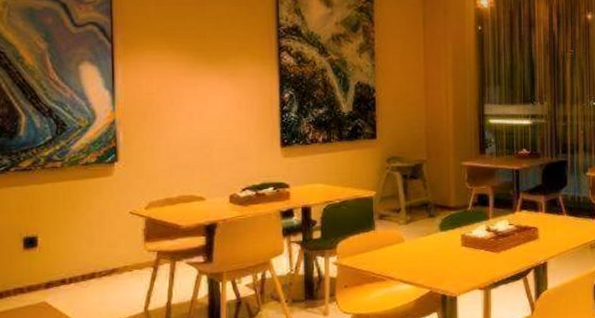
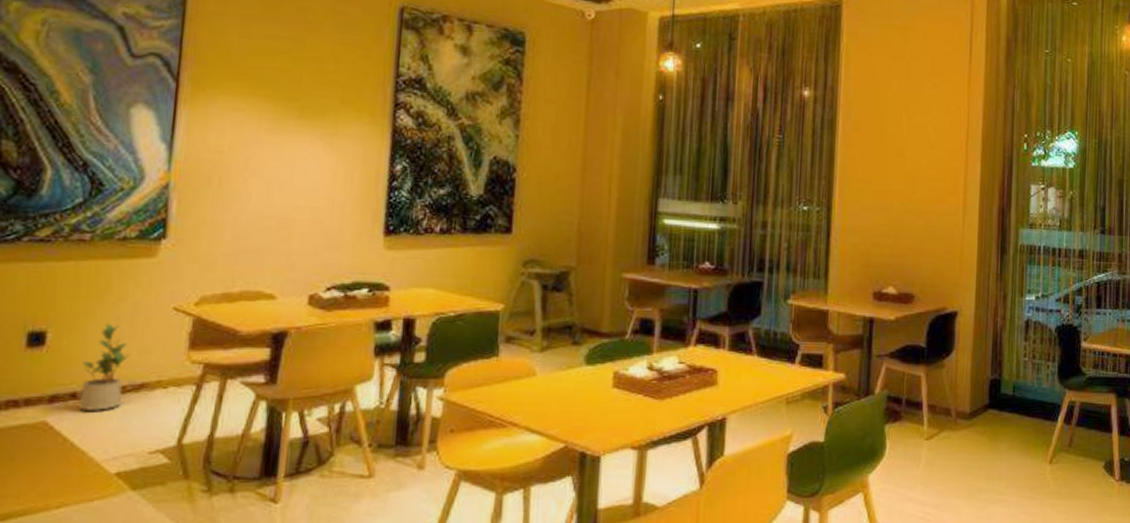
potted plant: none [67,227,102,292] -> present [78,323,130,411]

